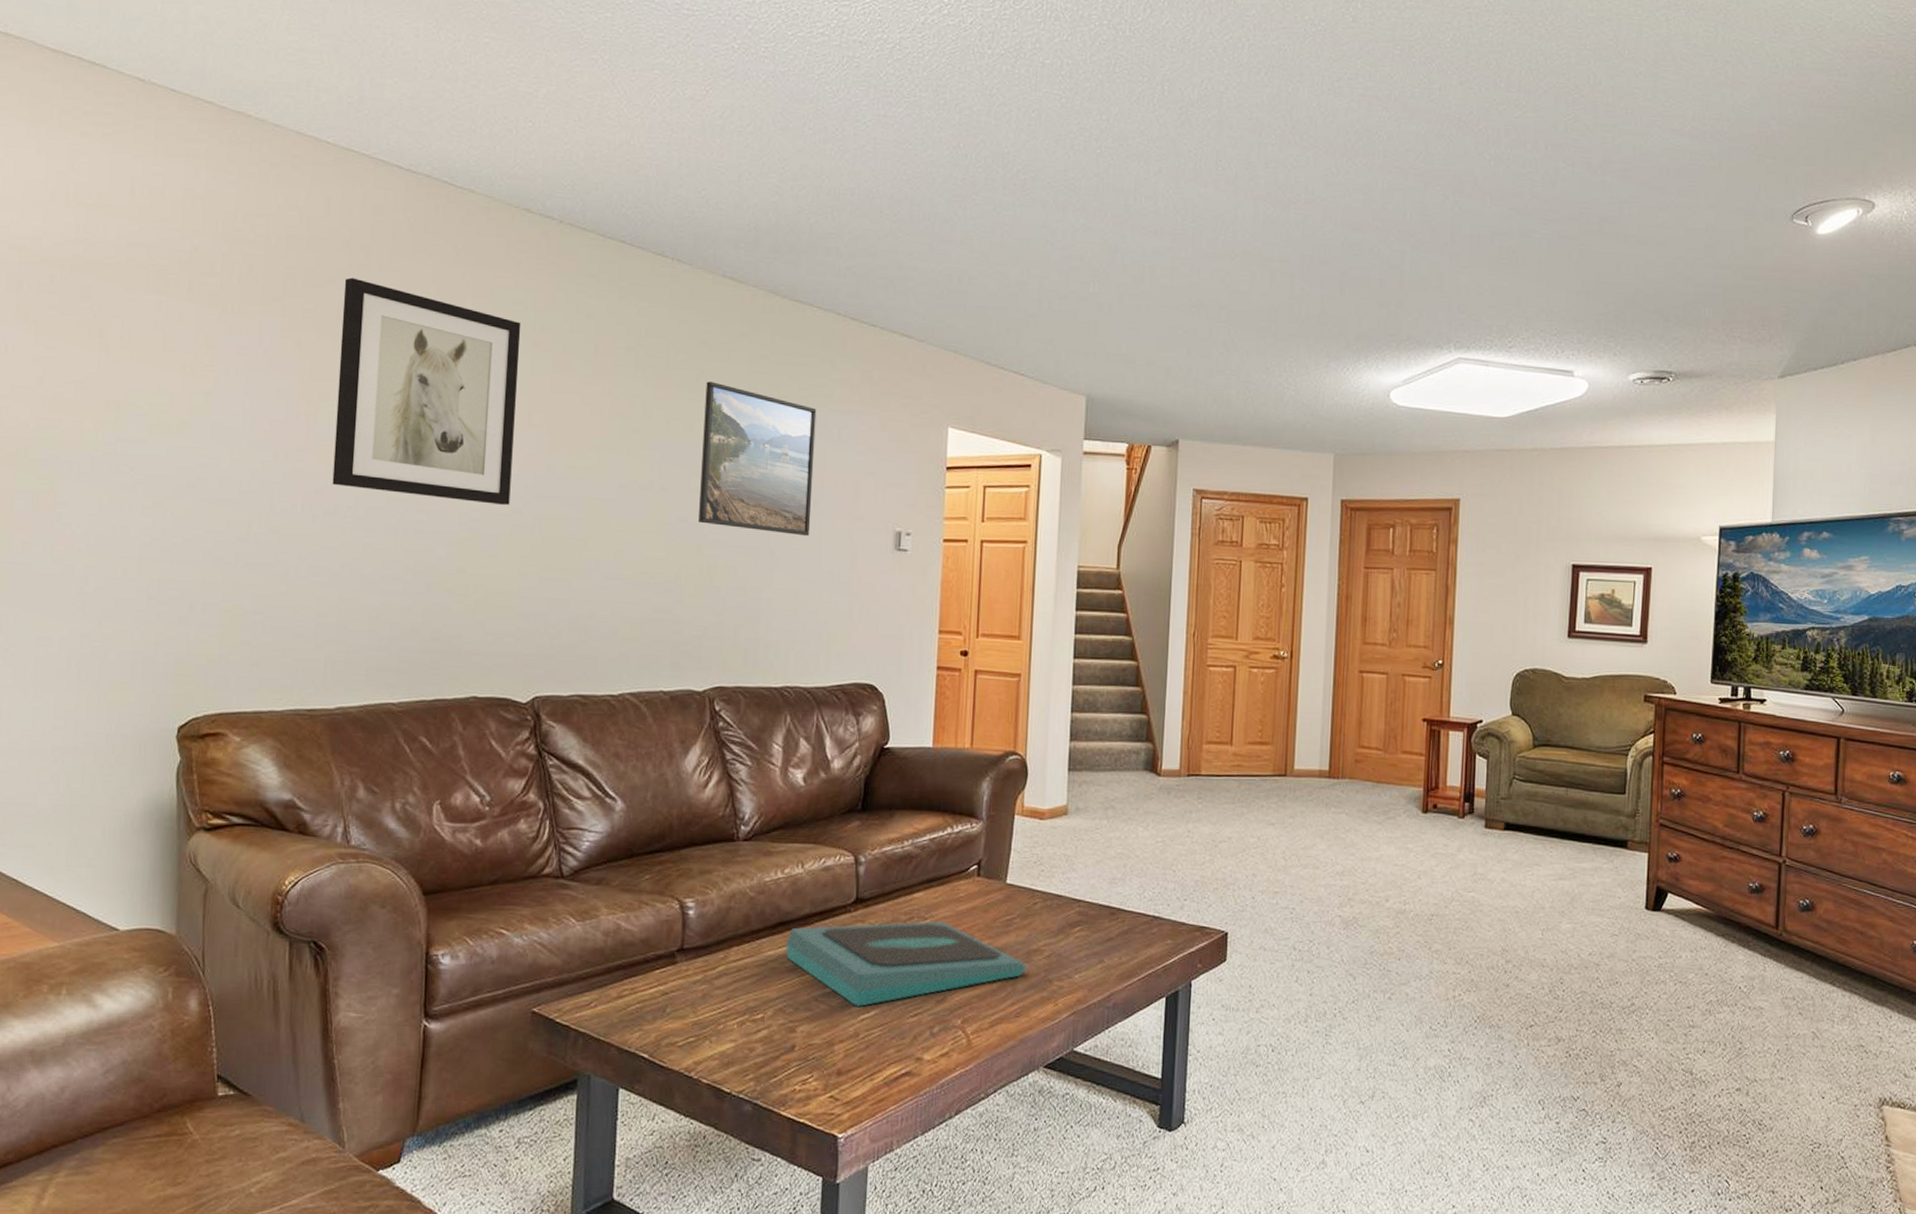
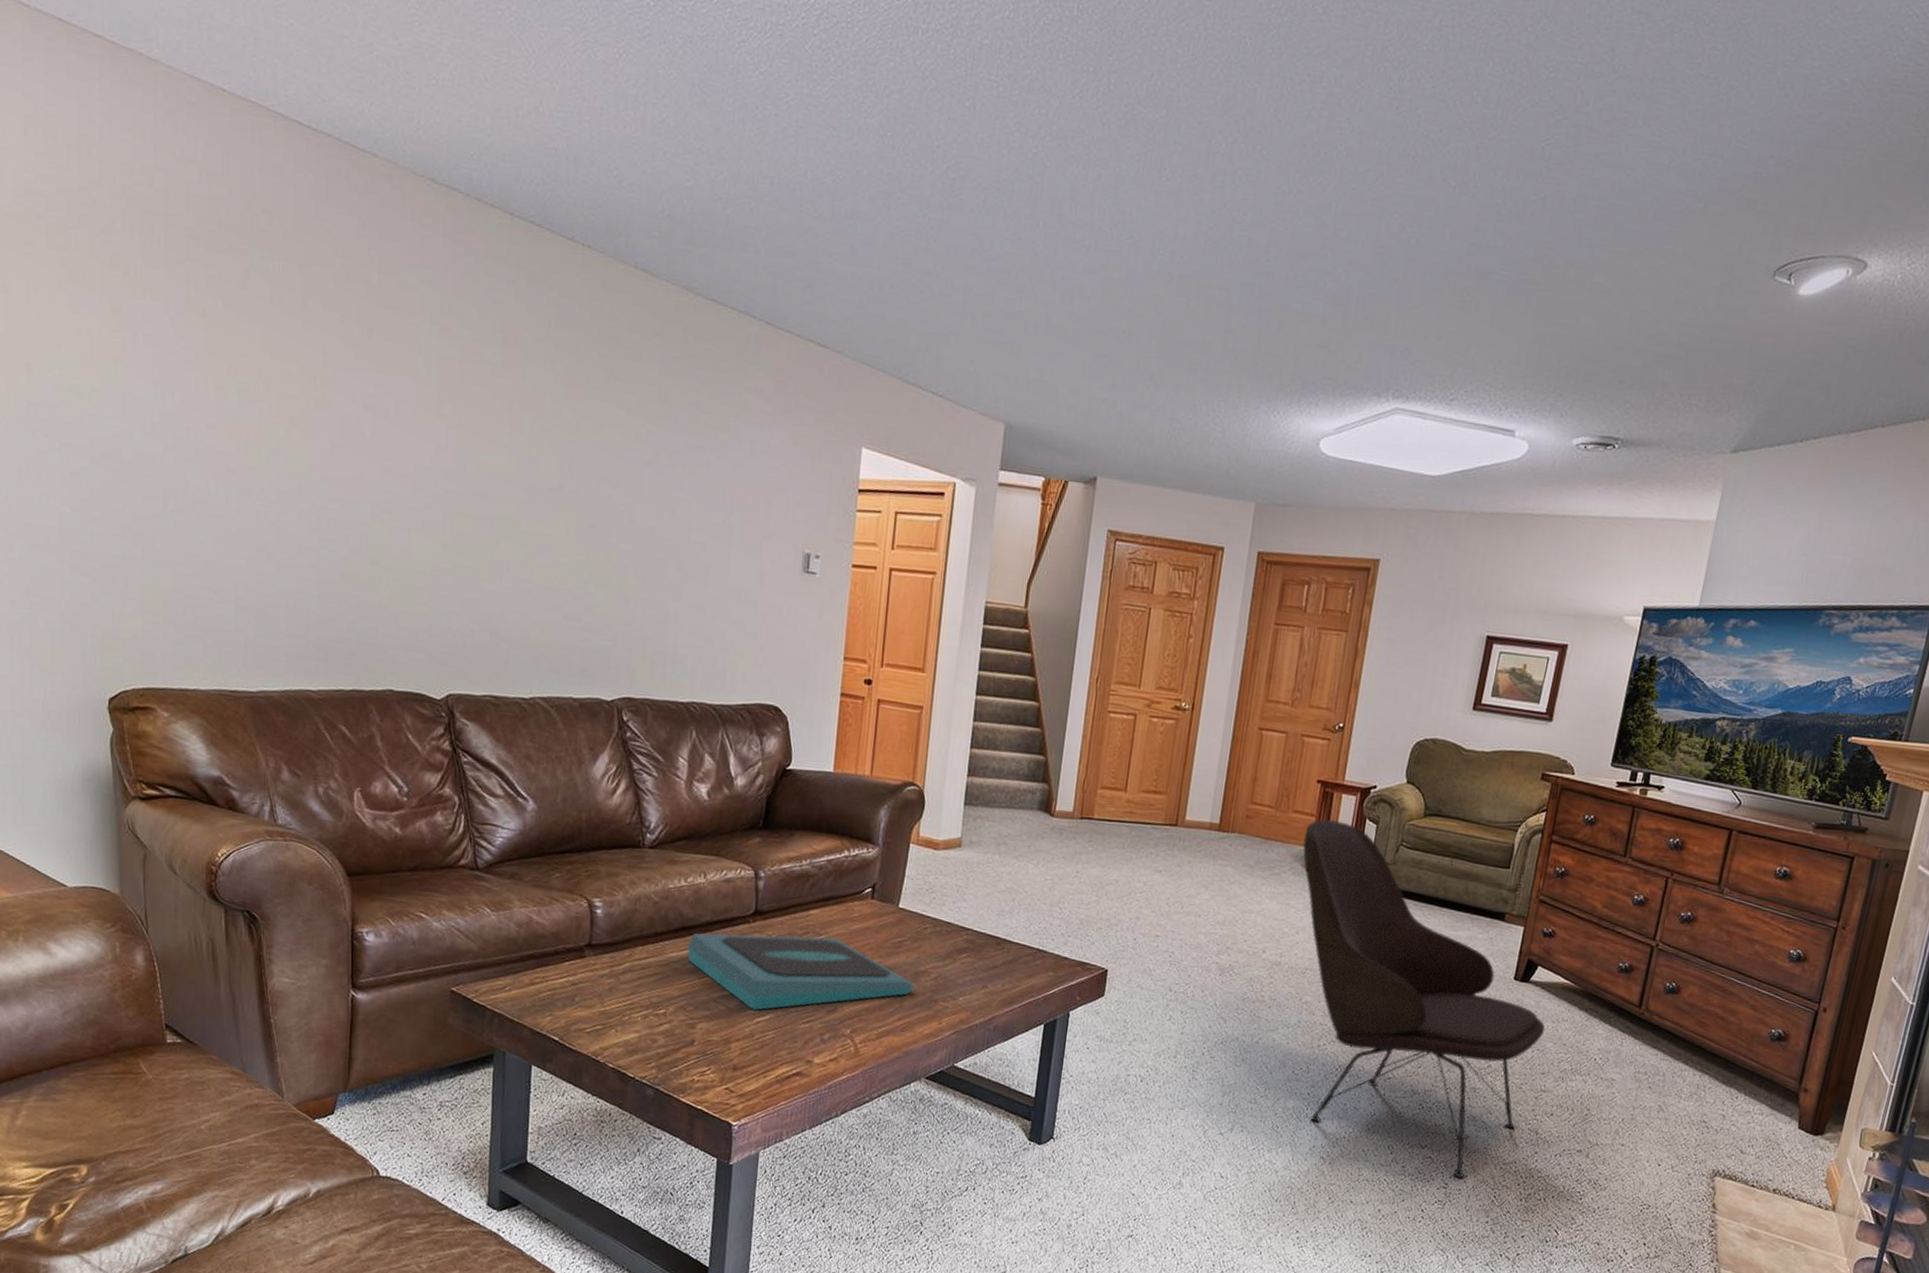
wall art: present [332,277,521,505] -> none [244,244,429,499]
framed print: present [699,381,817,537] -> none [608,381,729,552]
lounge chair: none [1415,757,1685,1130] -> present [1303,819,1546,1178]

